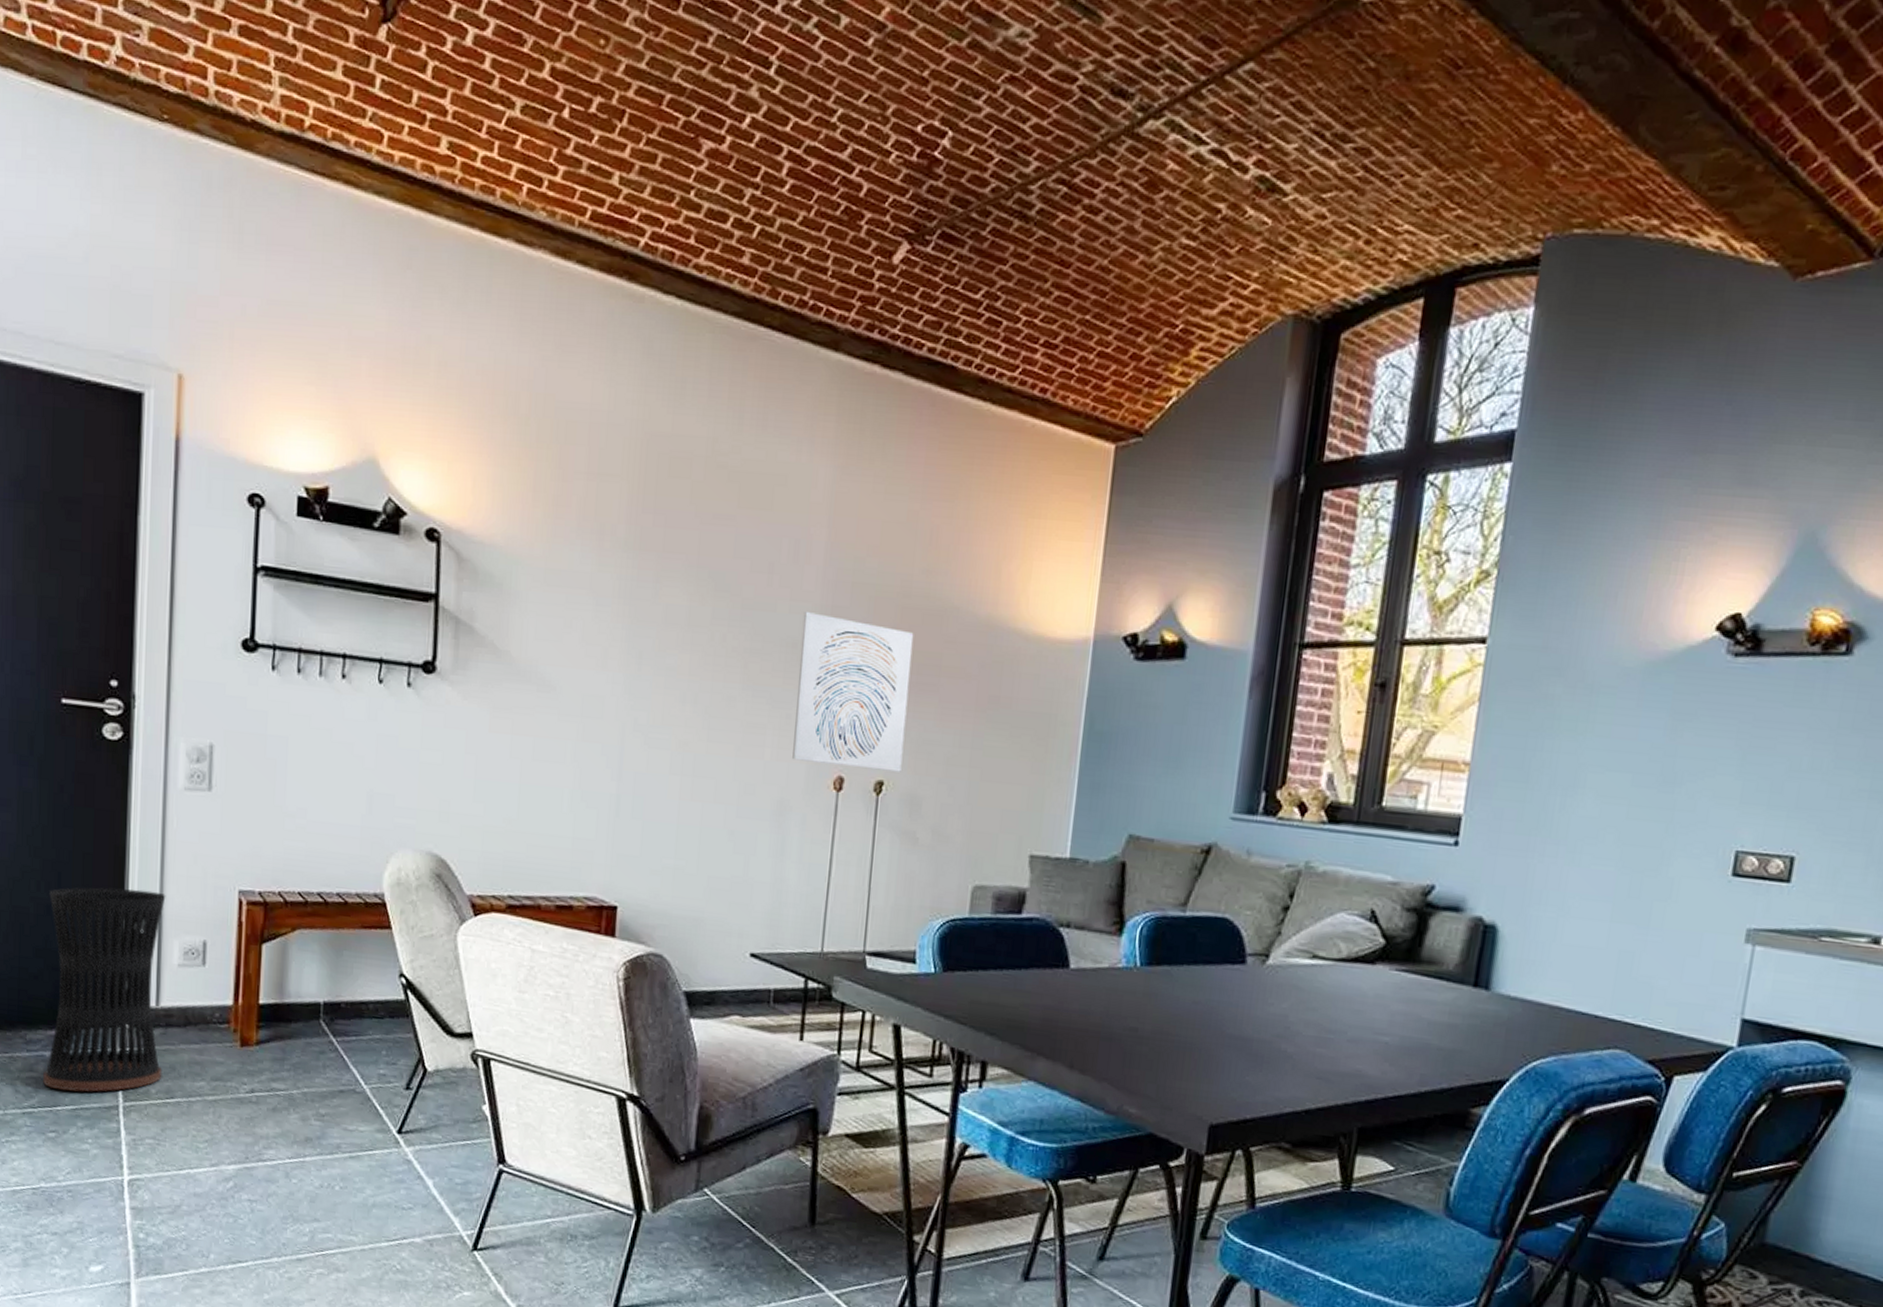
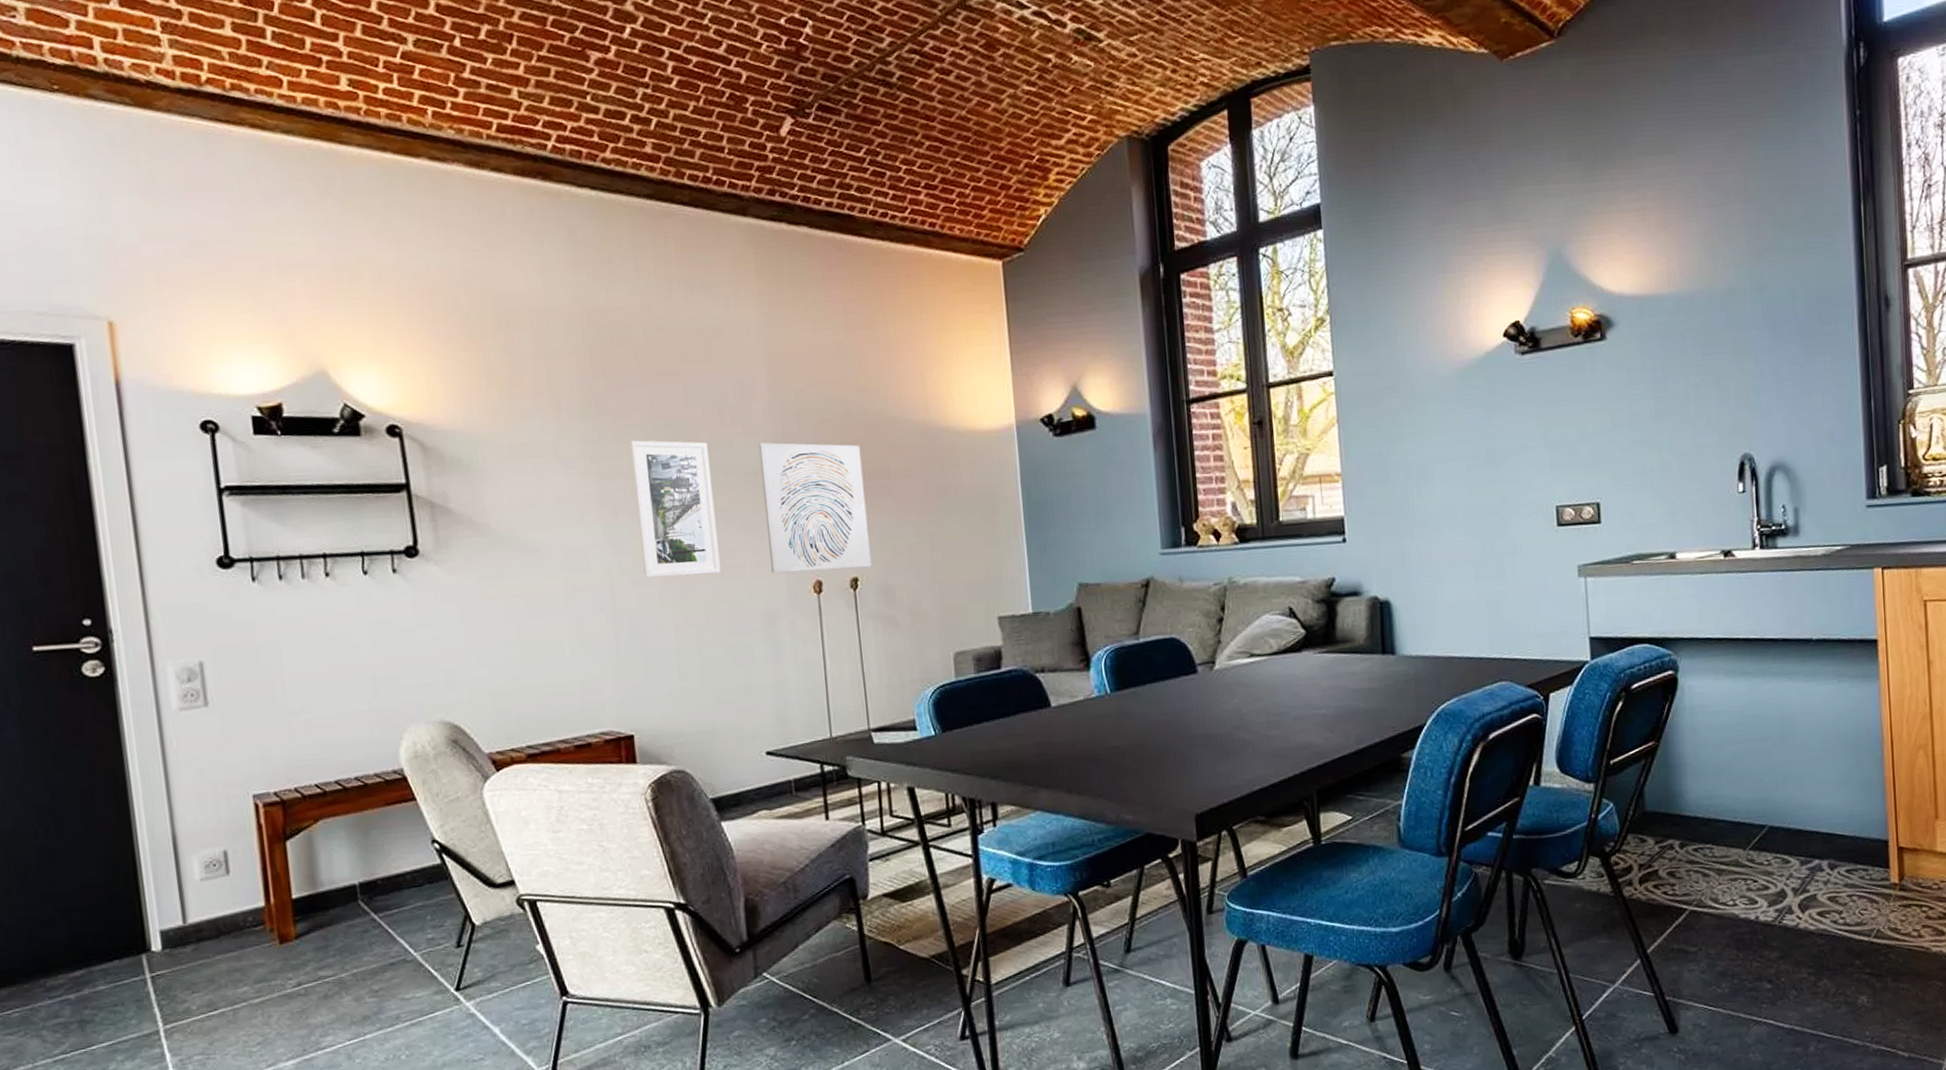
umbrella stand: present [43,887,166,1092] -> none [49,813,201,1030]
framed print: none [658,586,750,748] -> present [630,440,721,578]

